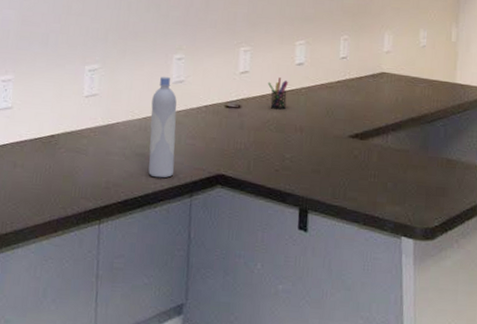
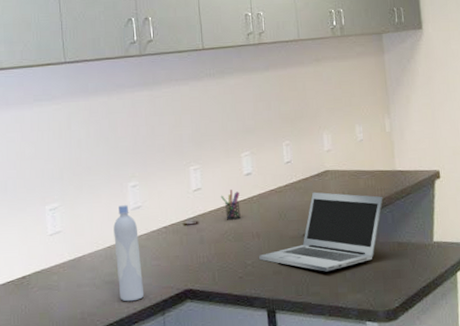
laptop: none [299,93,438,179] -> present [259,192,383,272]

